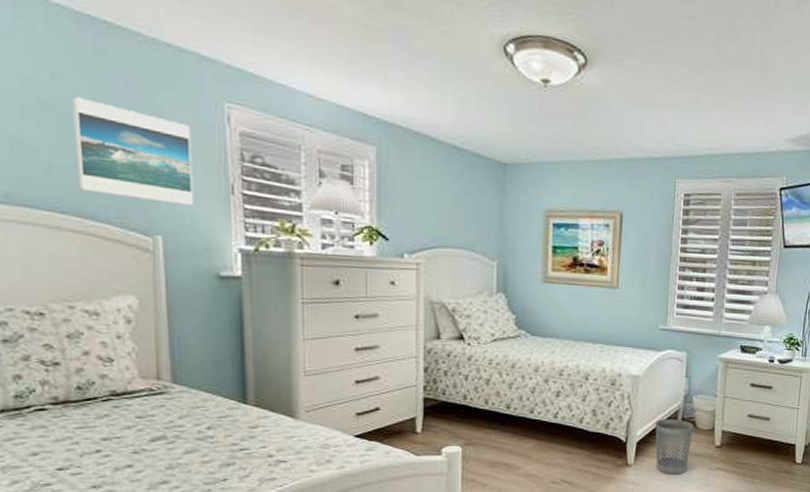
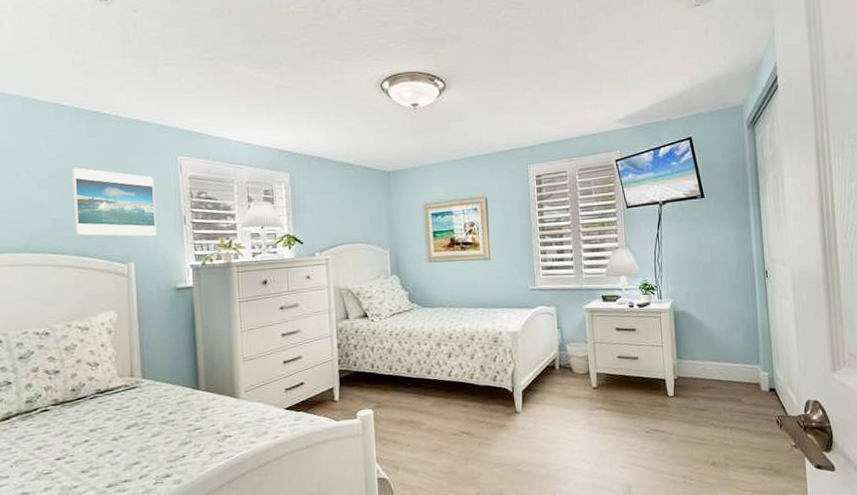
wastebasket: present [655,418,693,474] -> none [537,366,571,418]

